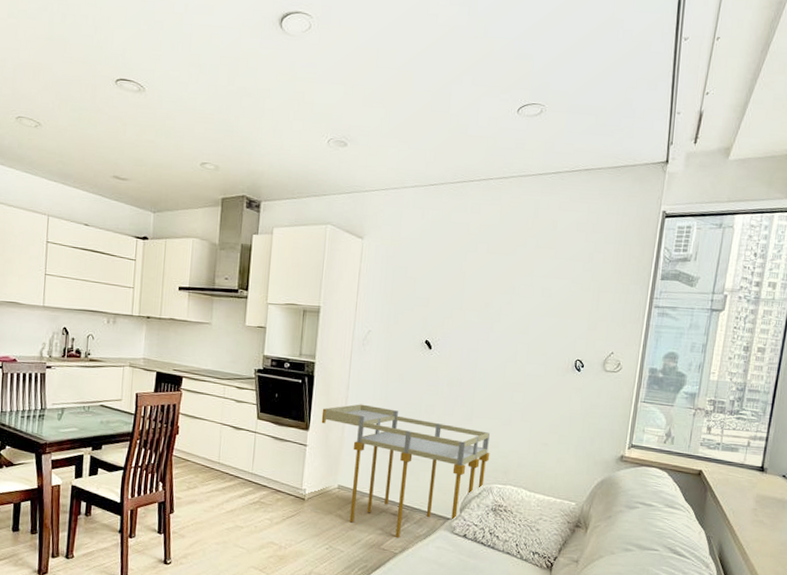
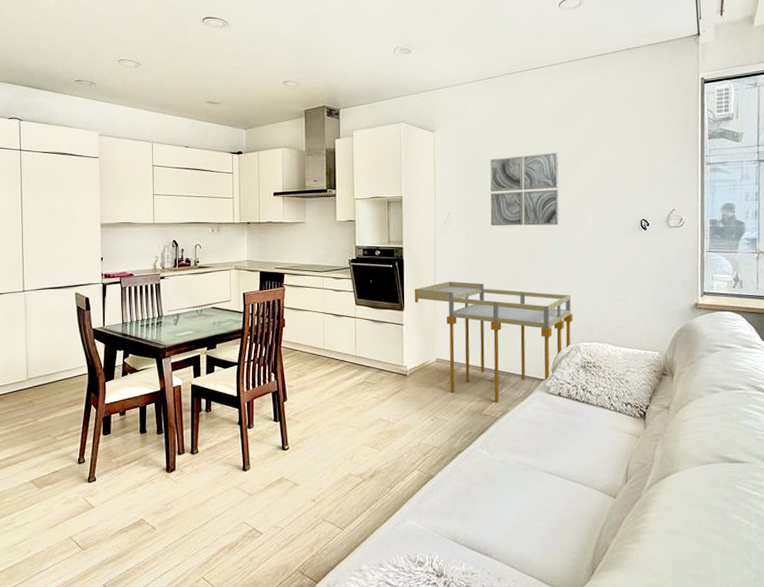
wall art: none [413,275,497,356] -> present [490,152,560,226]

